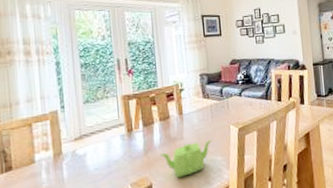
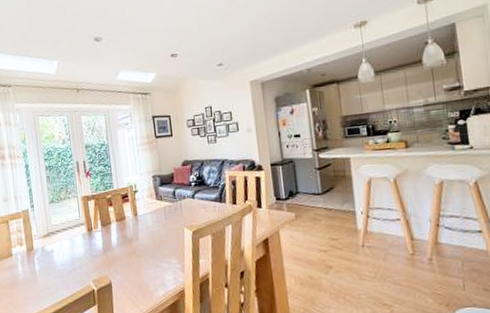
teapot: present [159,140,212,178] -> none [117,242,167,278]

